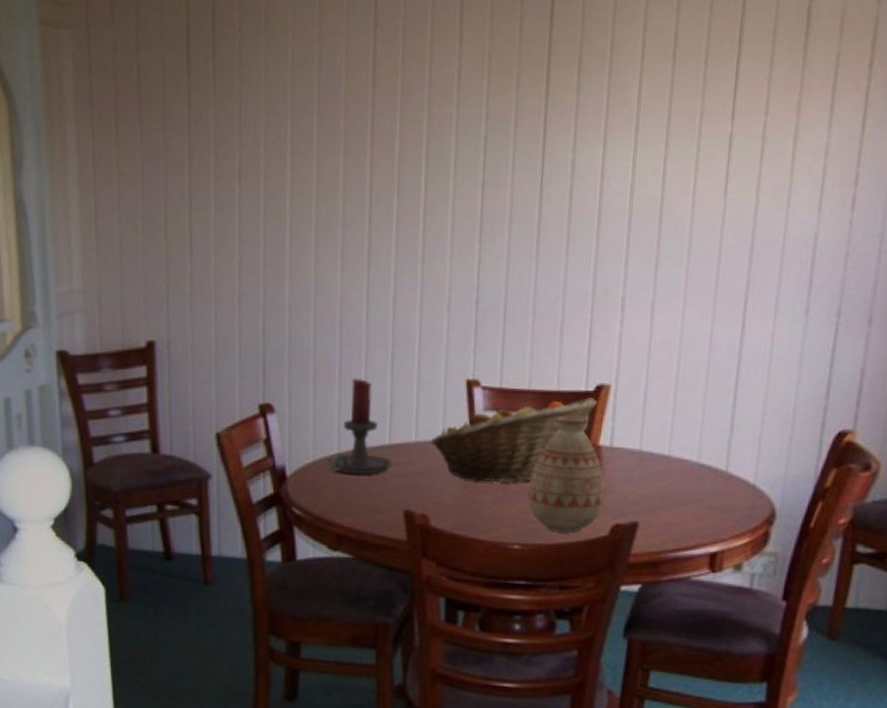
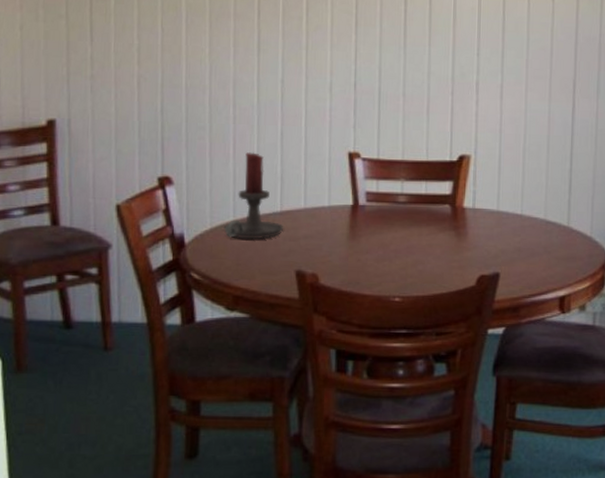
fruit basket: present [430,397,597,483] -> none [318,166,460,243]
vase: present [527,415,605,533] -> none [405,182,471,284]

